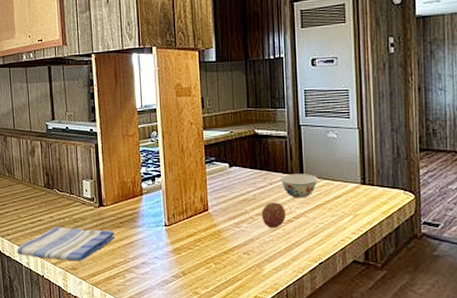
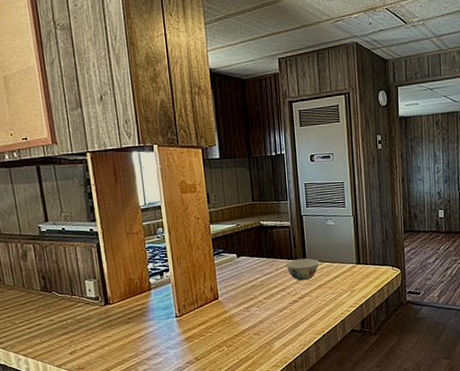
dish towel: present [17,226,116,261] -> none [13,327,125,362]
fruit: present [261,202,286,229] -> none [269,285,292,310]

